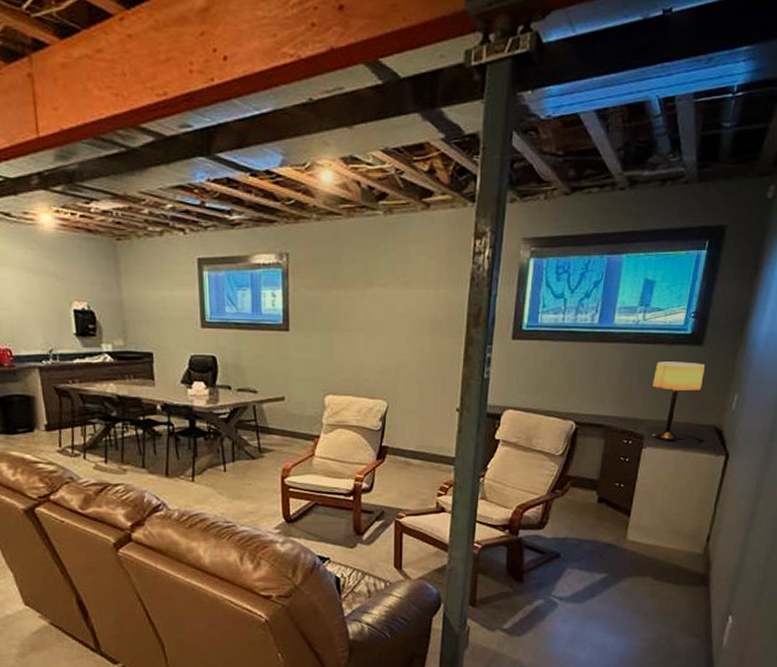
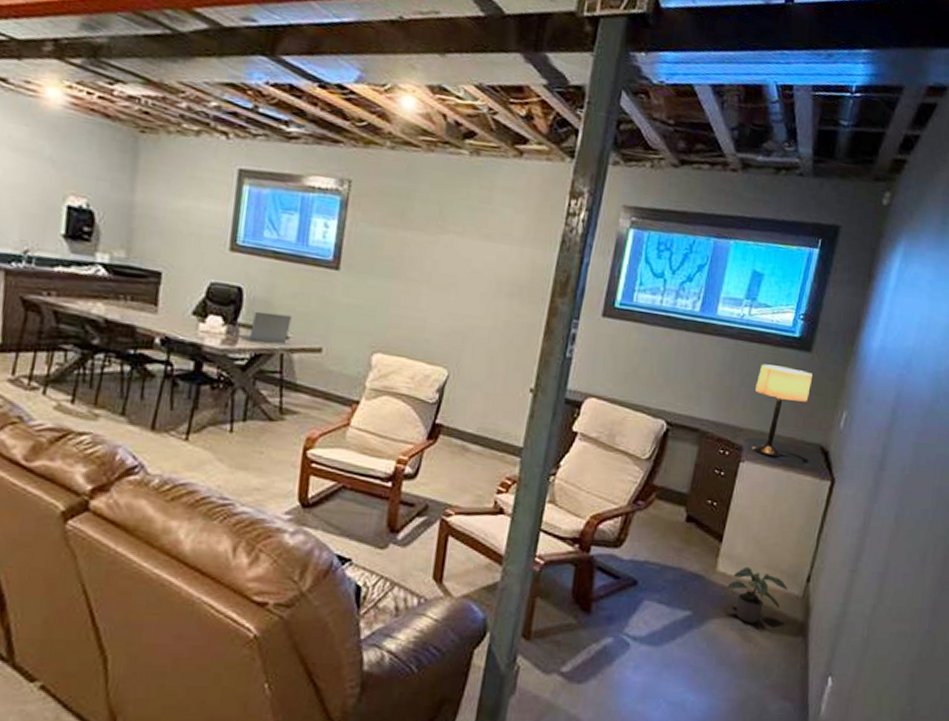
laptop: none [216,373,257,399] -> present [235,311,292,344]
potted plant: none [635,534,690,579] -> present [725,566,788,624]

